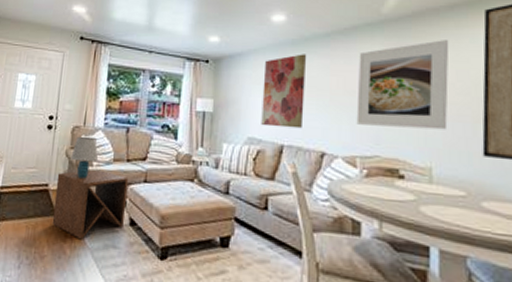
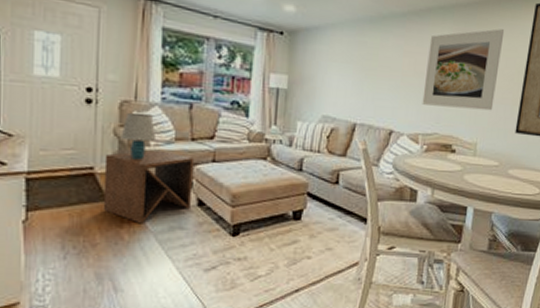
wall art: present [261,54,307,129] -> none [336,32,384,108]

